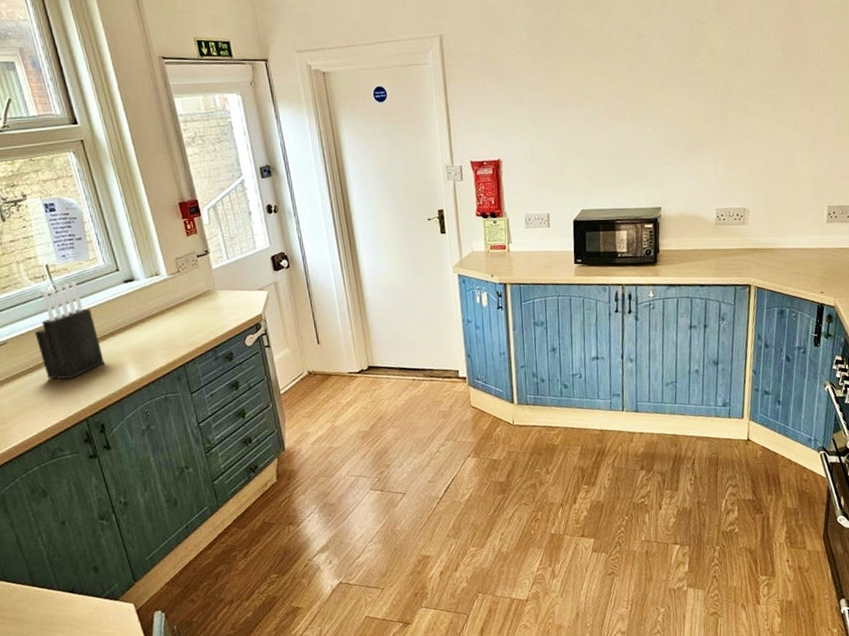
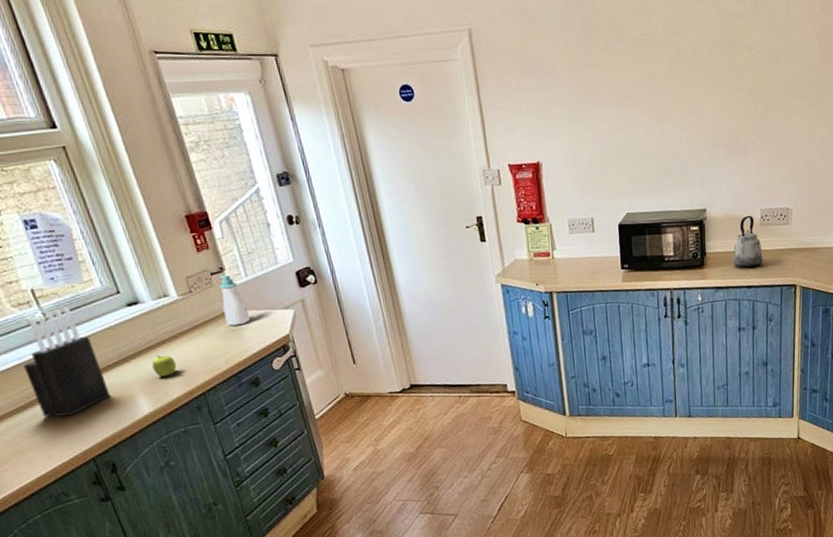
fruit: none [141,328,163,348] -> present [152,355,177,378]
soap bottle: none [204,257,229,304] -> present [219,274,251,326]
kettle: none [686,214,717,266] -> present [733,215,763,268]

